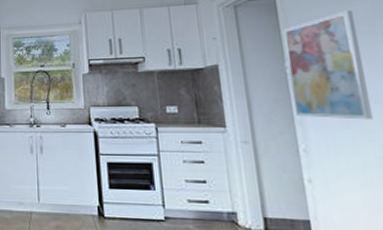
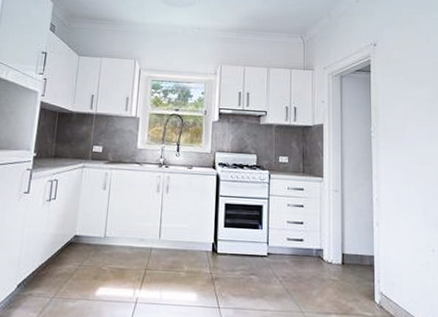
wall art: present [283,10,373,120] -> none [372,90,424,178]

